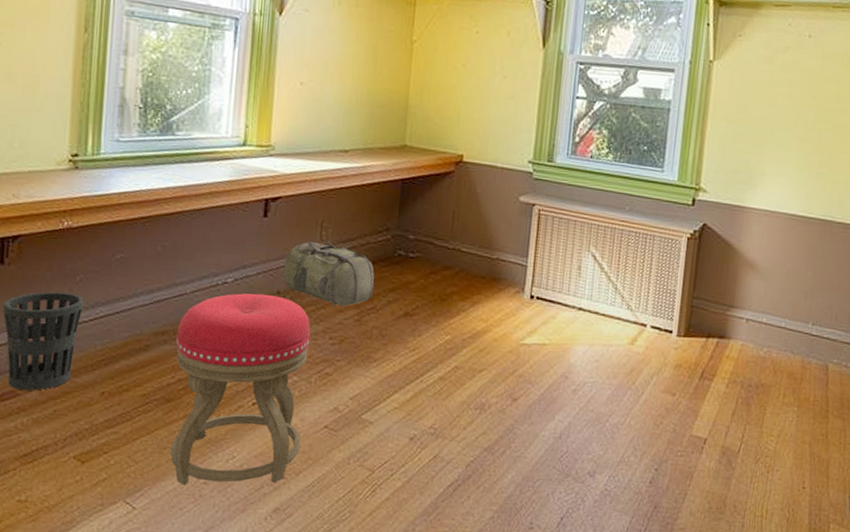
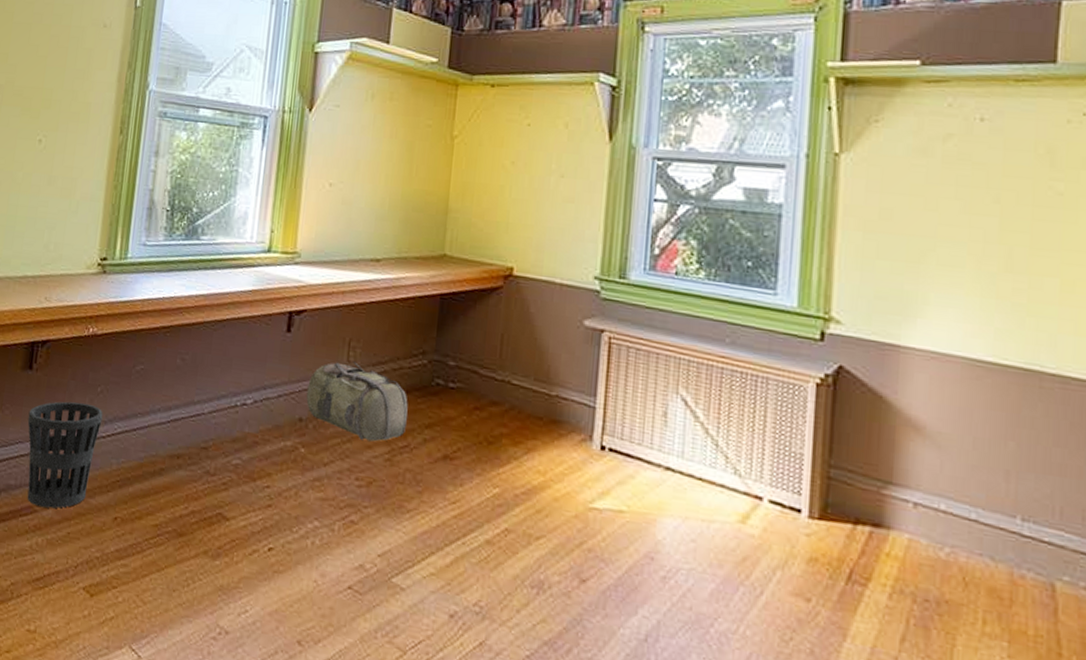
stool: present [170,293,311,485] -> none [179,417,335,650]

